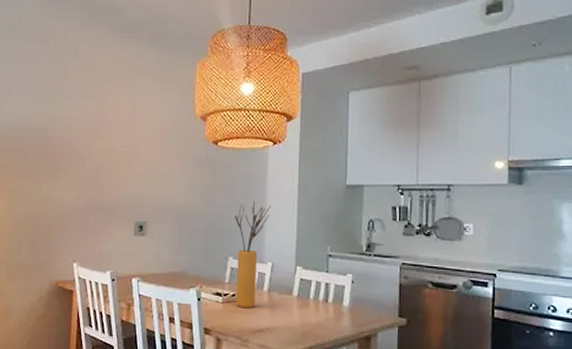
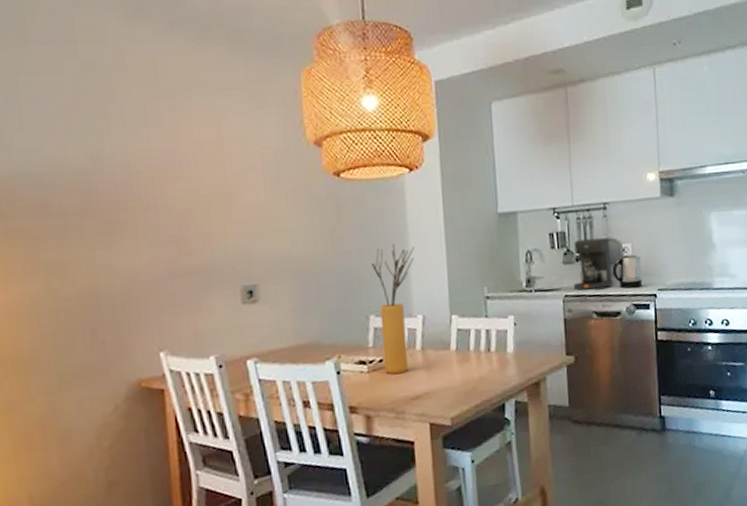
coffee maker: none [411,216,451,263] -> present [573,237,613,291]
kettle: none [451,234,482,265] -> present [612,254,643,289]

